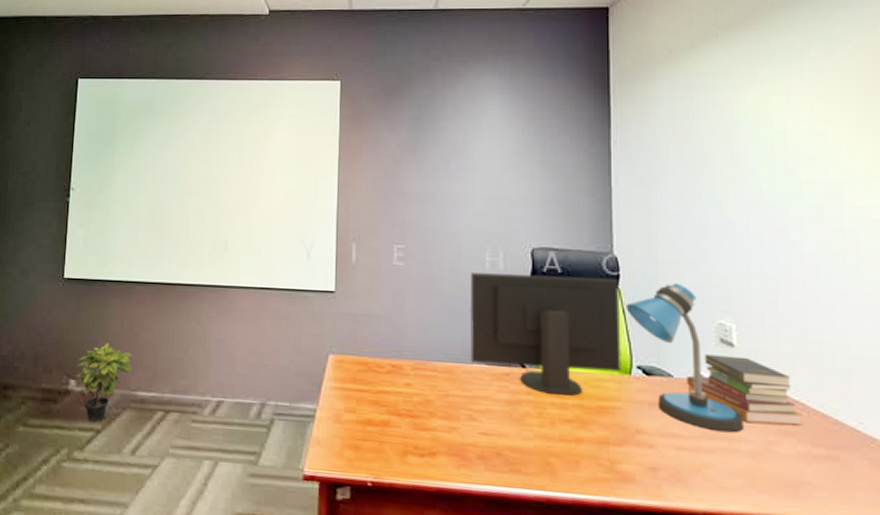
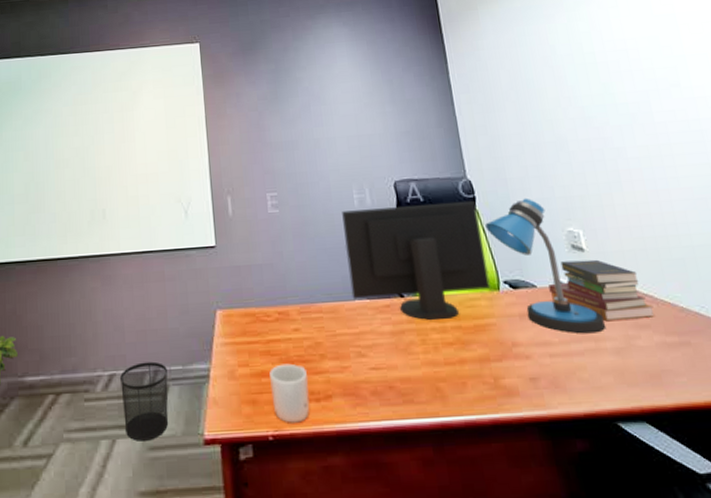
waste bin: none [227,394,275,468] -> present [120,361,169,441]
mug: none [375,415,415,474] -> present [269,363,310,423]

